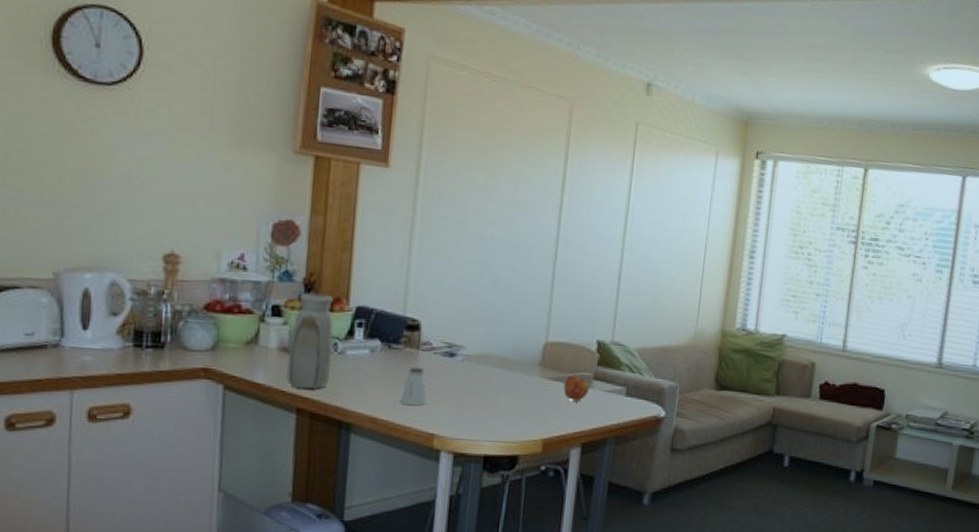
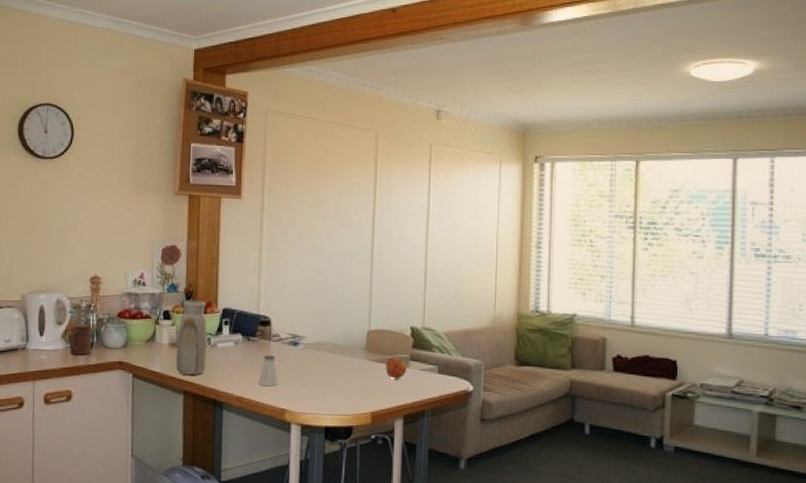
cup: none [128,318,164,358] -> present [69,326,92,355]

